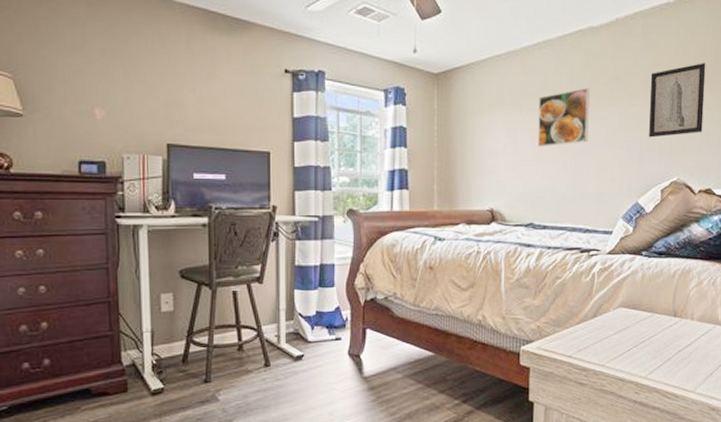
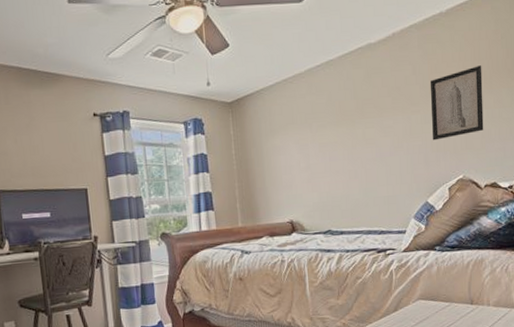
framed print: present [538,87,590,147] -> none [326,100,375,159]

